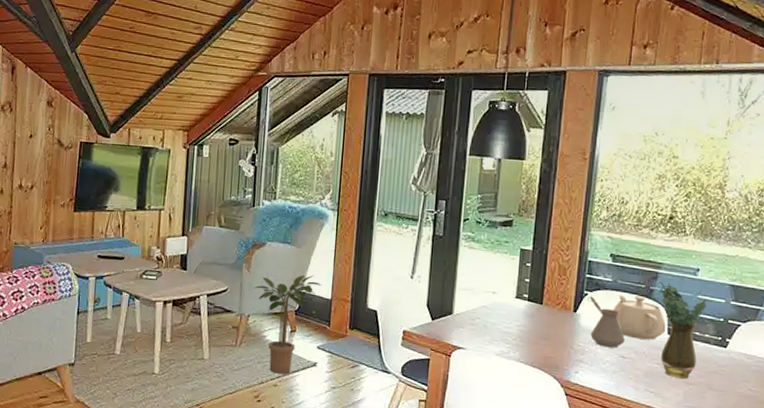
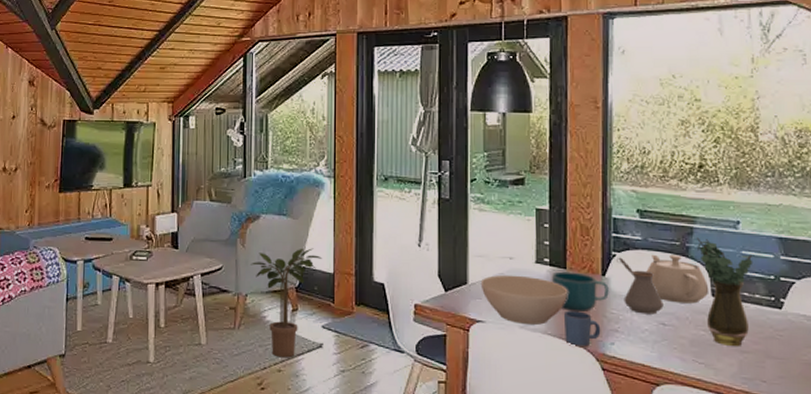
bowl: none [464,307,542,353] -> present [480,275,568,325]
cup: none [528,306,579,344] -> present [551,271,609,313]
mug: none [535,342,568,375] -> present [564,311,601,348]

